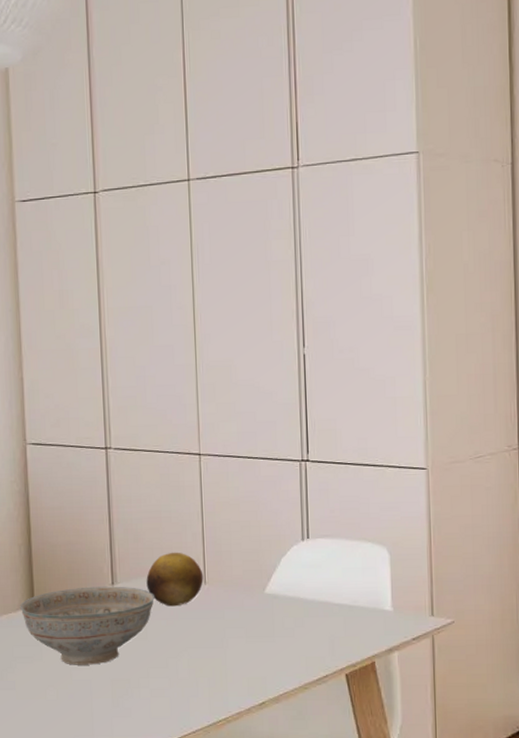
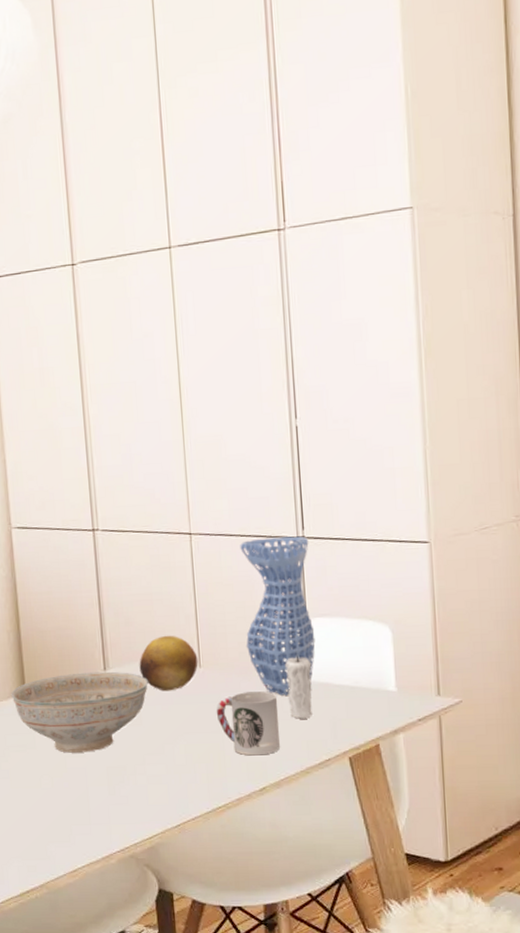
cup: none [219,608,280,671] -> present [216,691,280,756]
vase: none [247,459,317,614] -> present [240,536,316,697]
candle: none [287,569,313,637] -> present [286,649,312,720]

